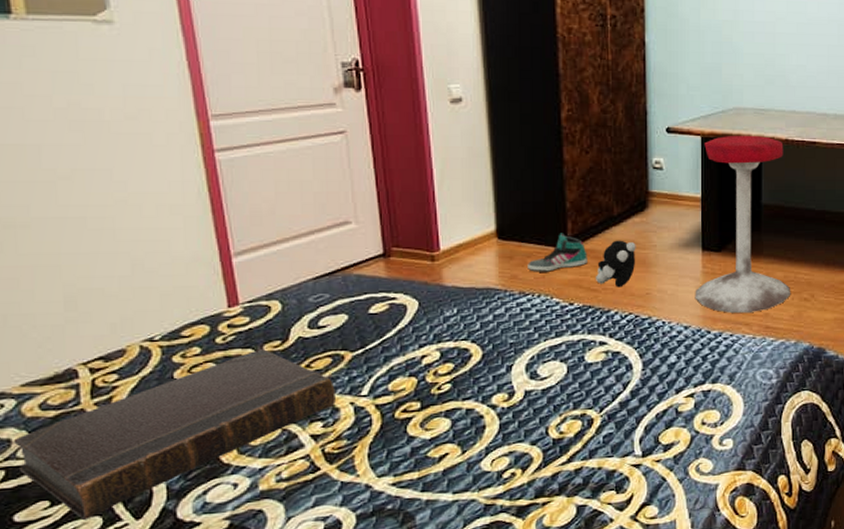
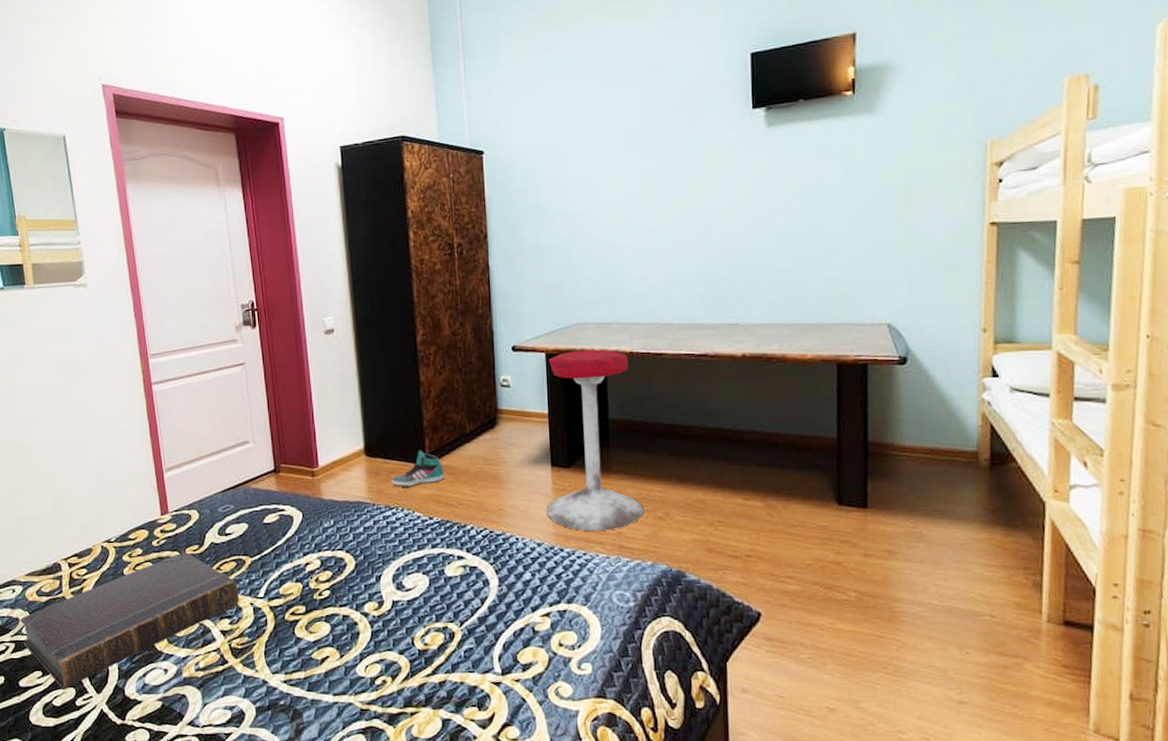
plush toy: present [596,240,636,288] -> none [452,456,489,503]

